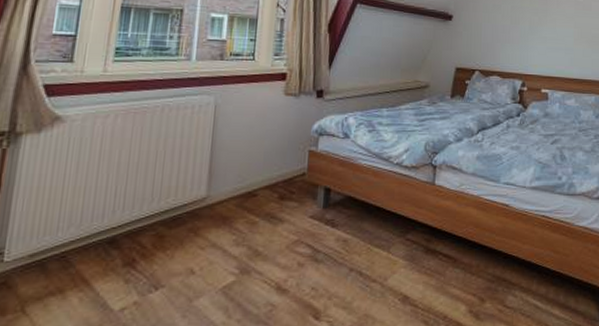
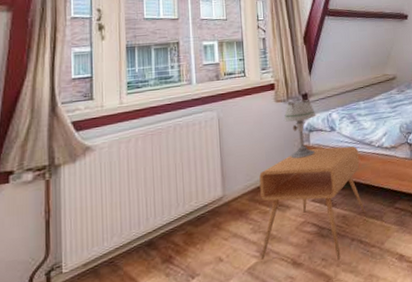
side table: none [240,156,373,293] -> present [259,146,365,261]
table lamp: none [291,93,330,165] -> present [283,97,317,159]

